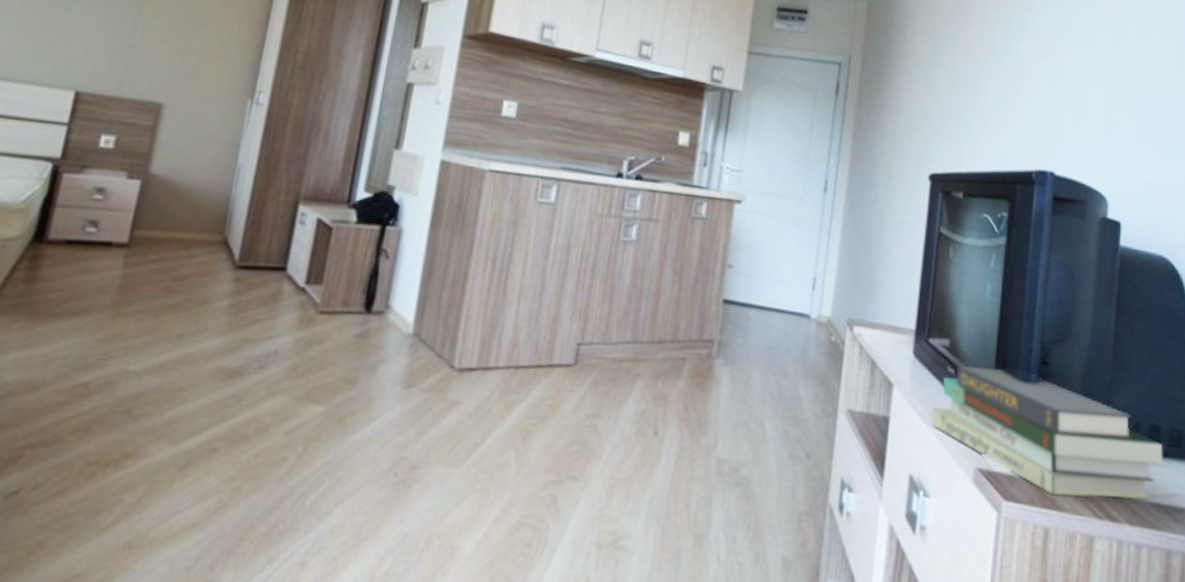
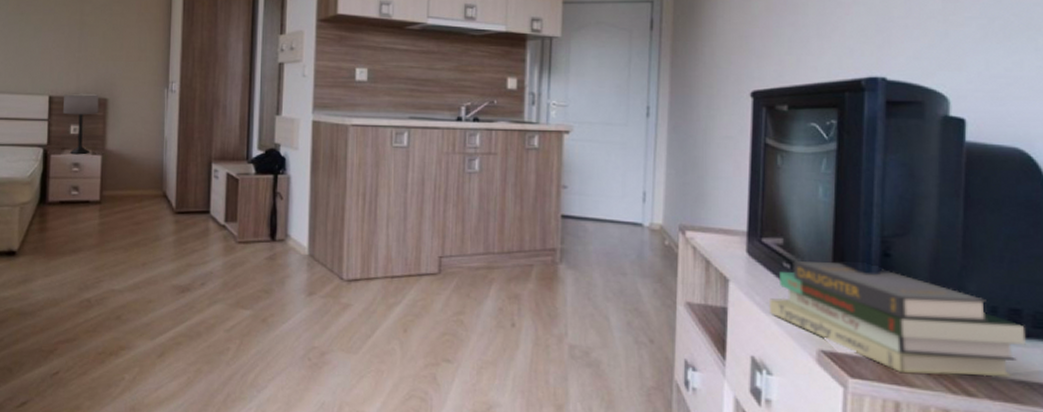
table lamp: none [92,90,151,177] -> present [62,93,99,155]

